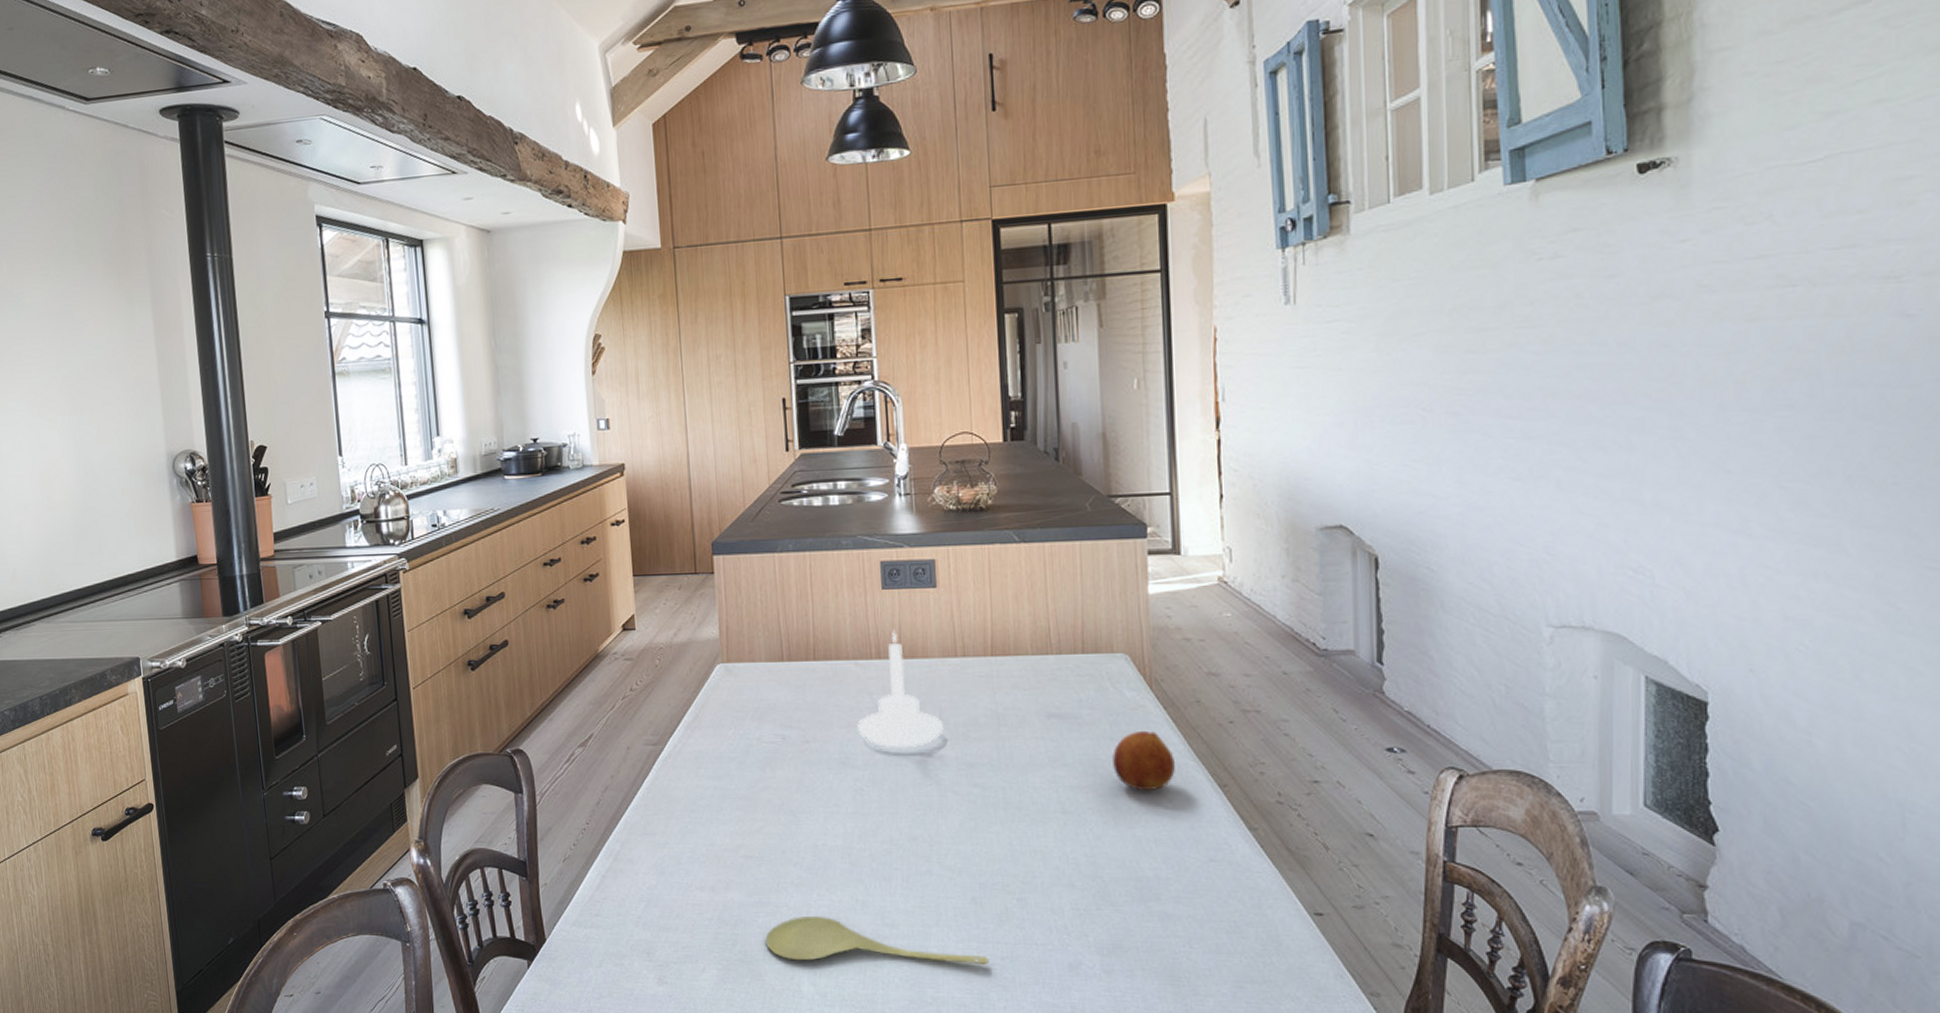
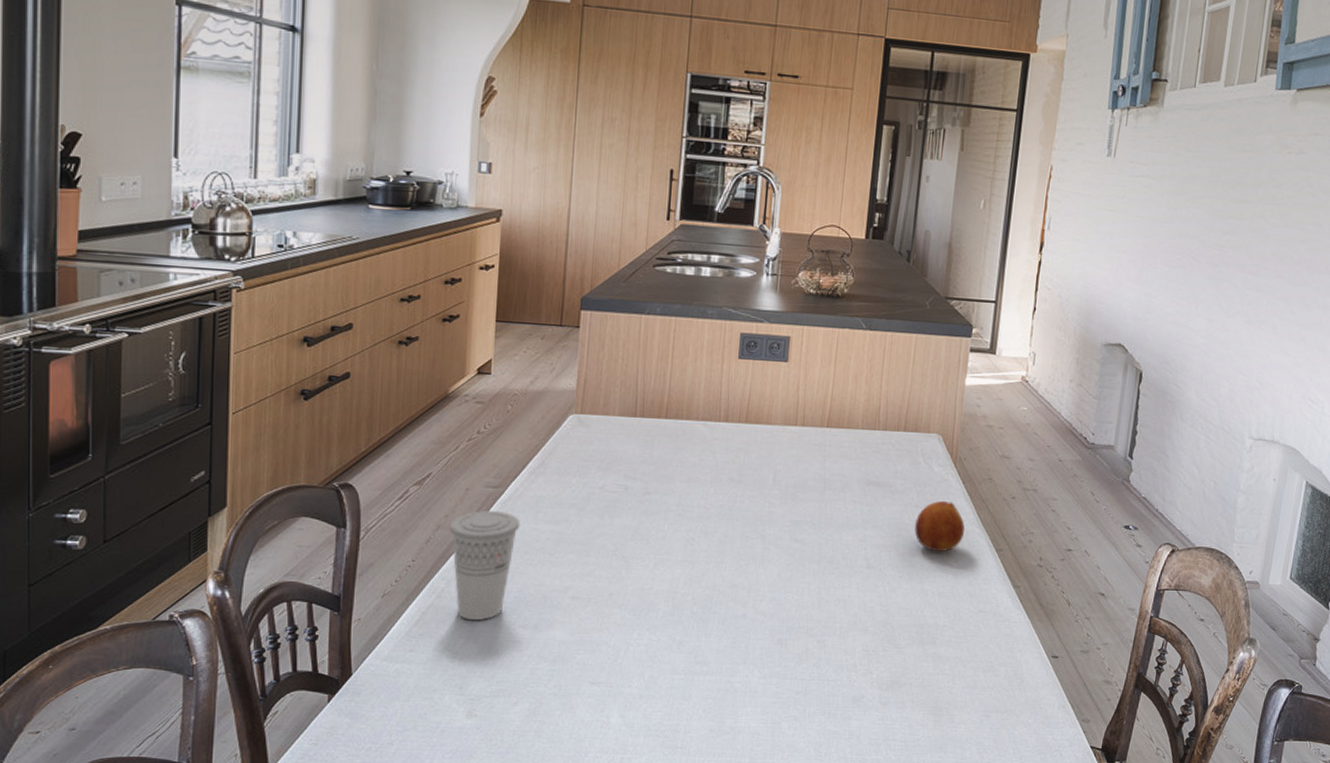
cup: none [616,768,684,884] -> present [449,510,521,621]
spoon: present [765,915,989,966] -> none [581,653,786,699]
candle holder: present [857,629,944,748] -> none [697,396,776,504]

